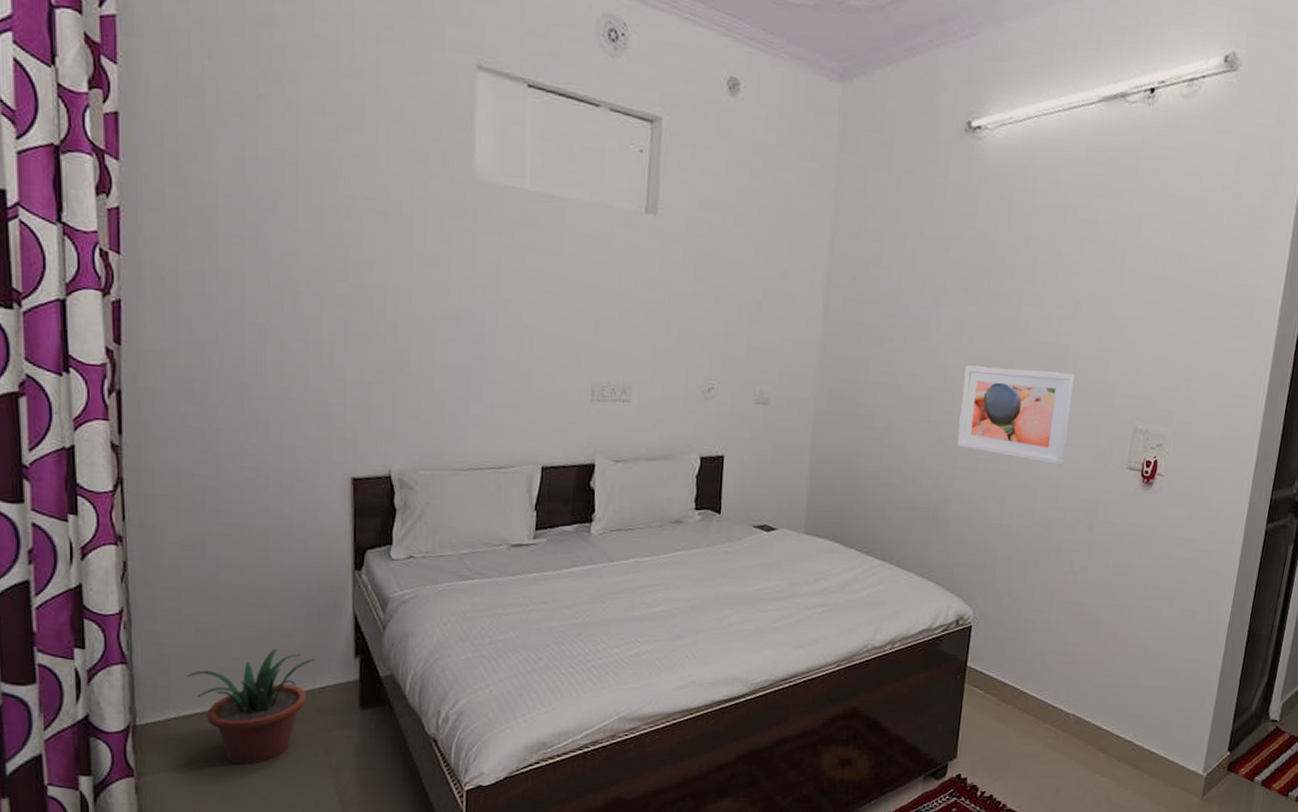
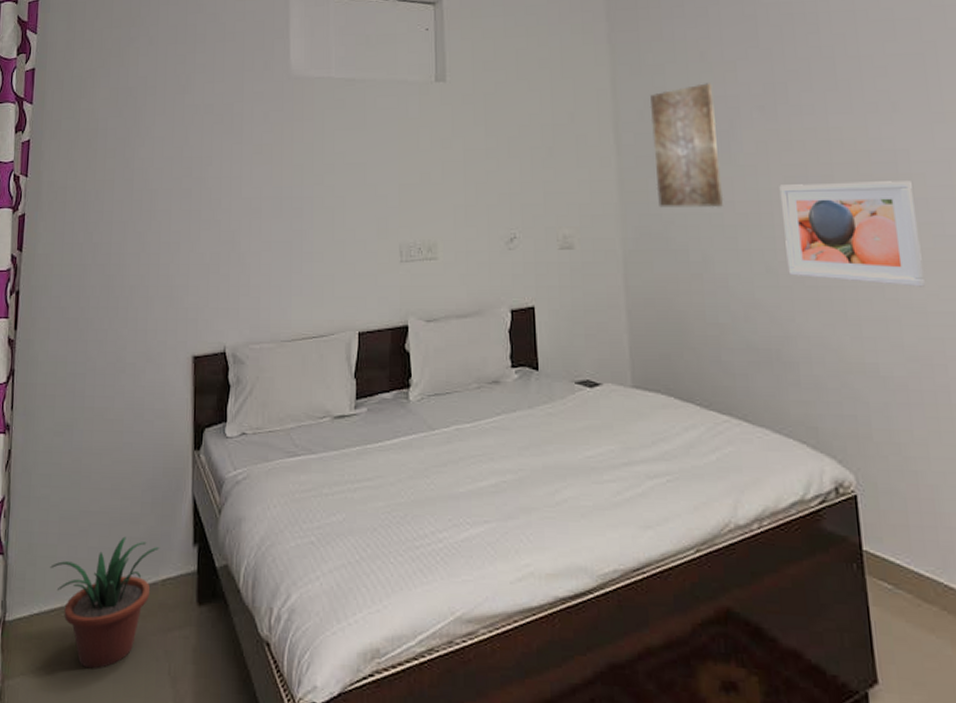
wall art: none [855,257,925,381] -> present [650,83,724,208]

